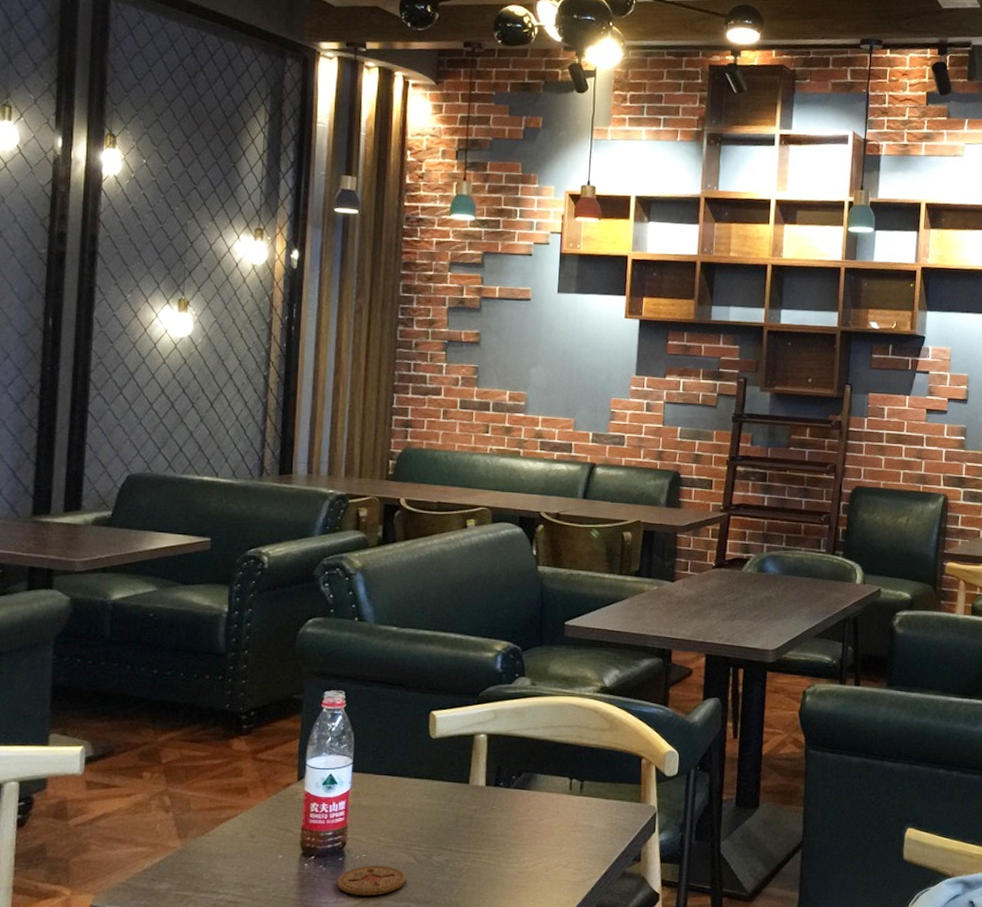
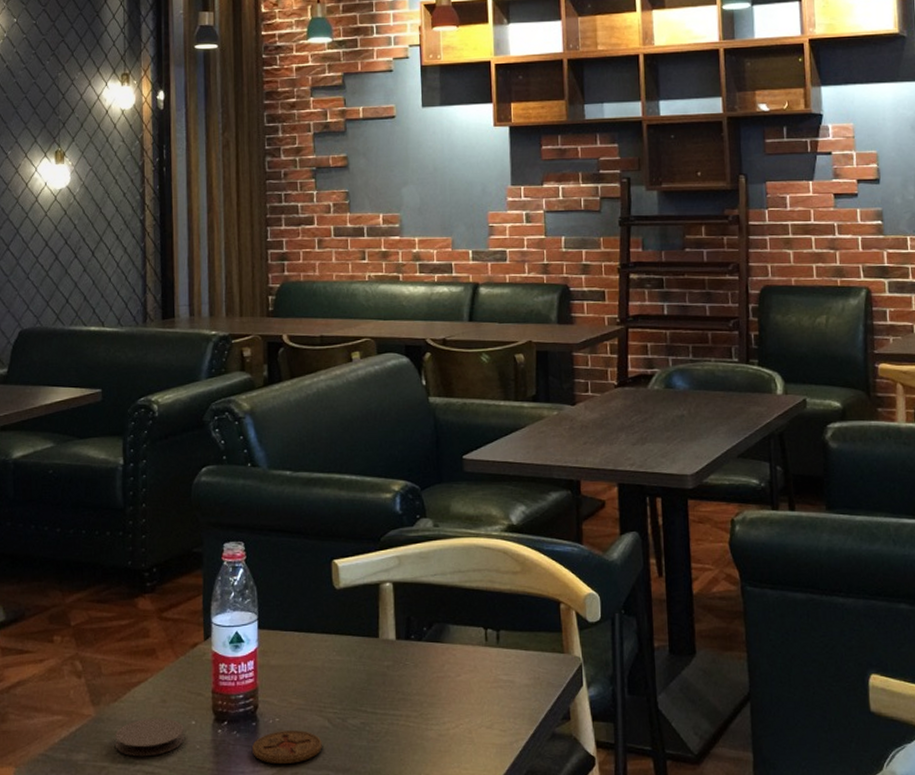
coaster: none [200,851,271,887] -> present [115,717,184,757]

